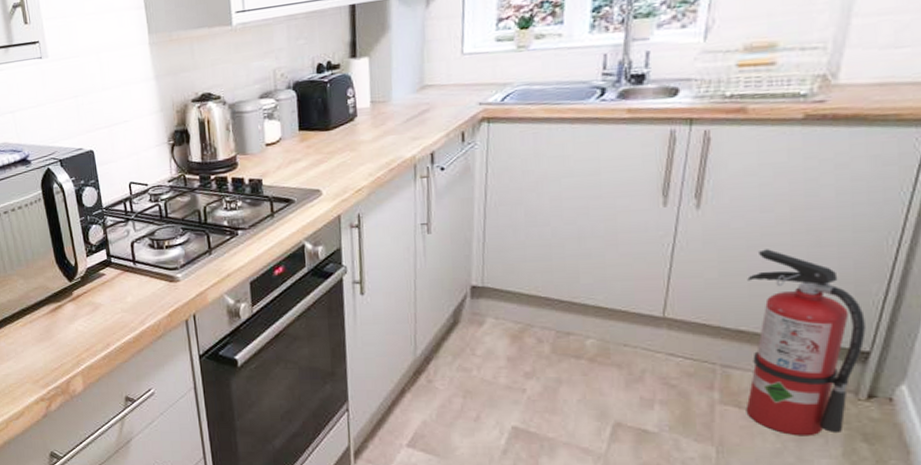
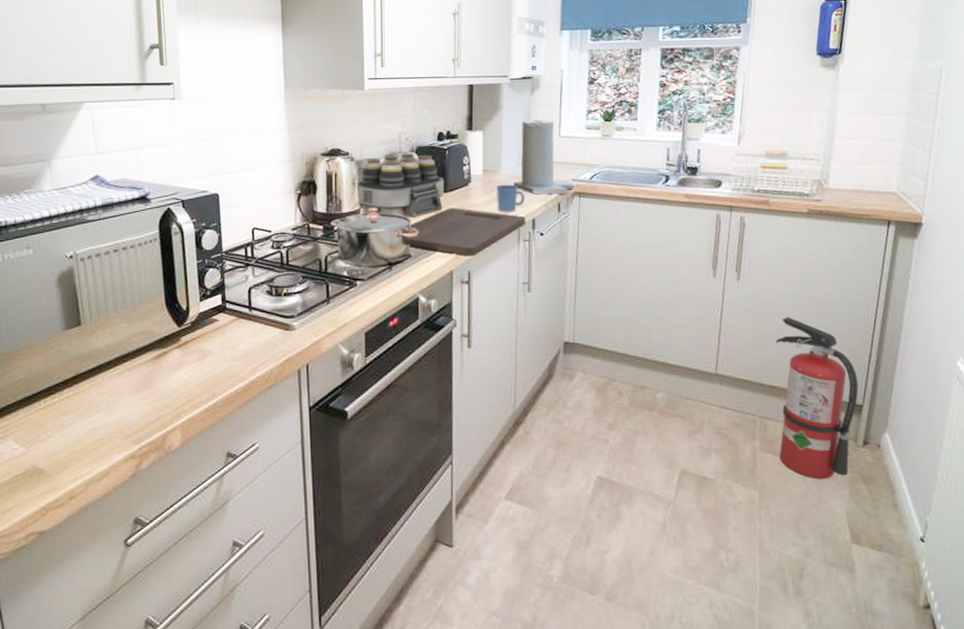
cooking pot: none [206,152,302,217] -> present [330,207,420,268]
spice rack: none [229,90,327,162] -> present [355,153,444,219]
cutting board: none [289,146,424,199] -> present [408,208,526,257]
mug: none [387,115,422,148] -> present [496,184,526,213]
paper towel: none [407,35,481,125] -> present [514,119,574,195]

